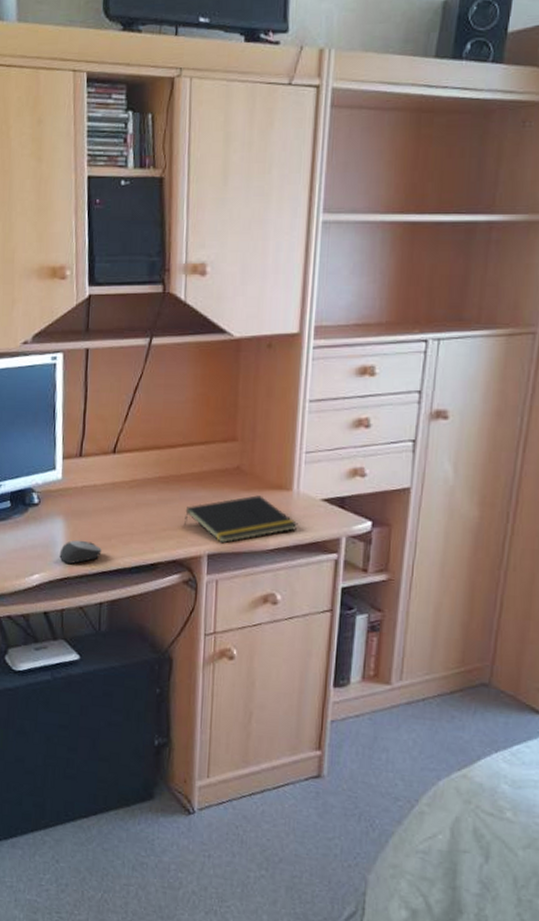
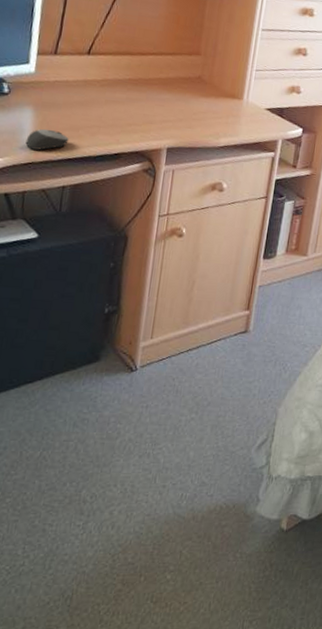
notepad: present [183,495,298,544] -> none [147,101,245,140]

